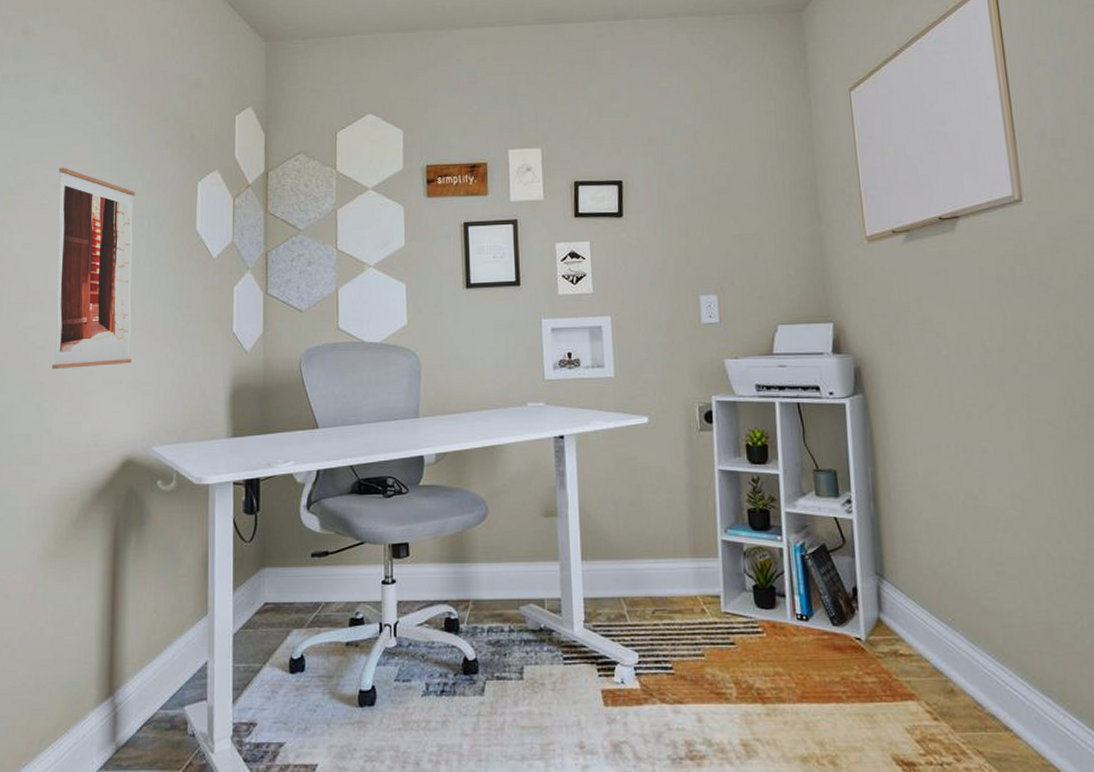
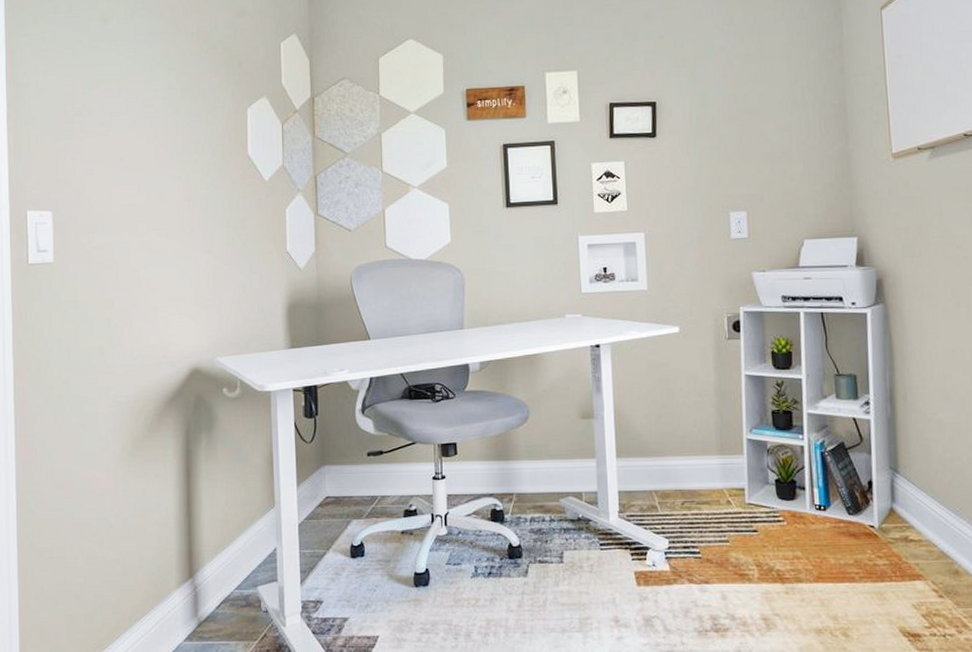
wall art: present [51,167,136,370] -> none [114,95,193,288]

